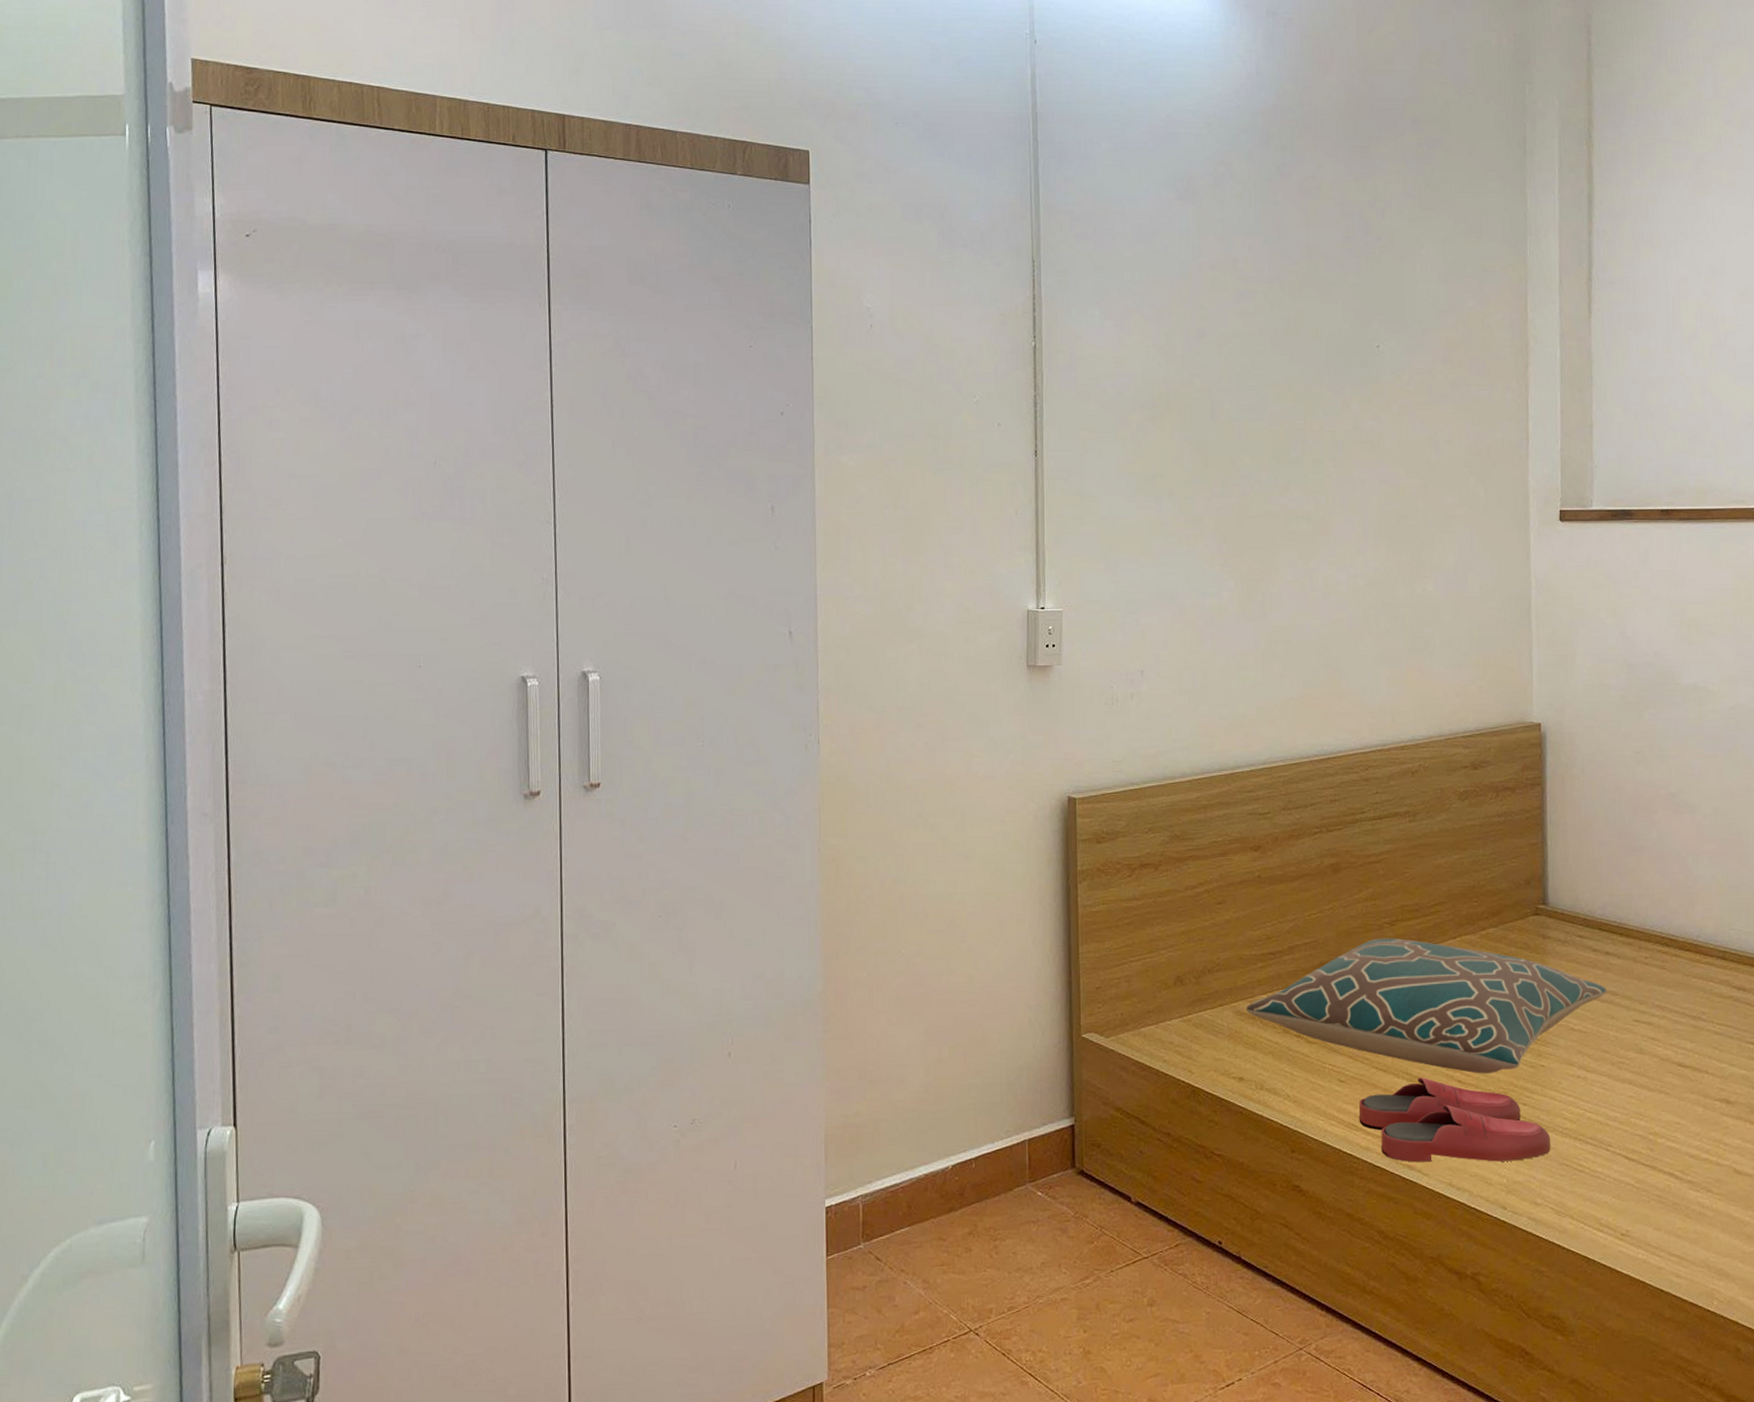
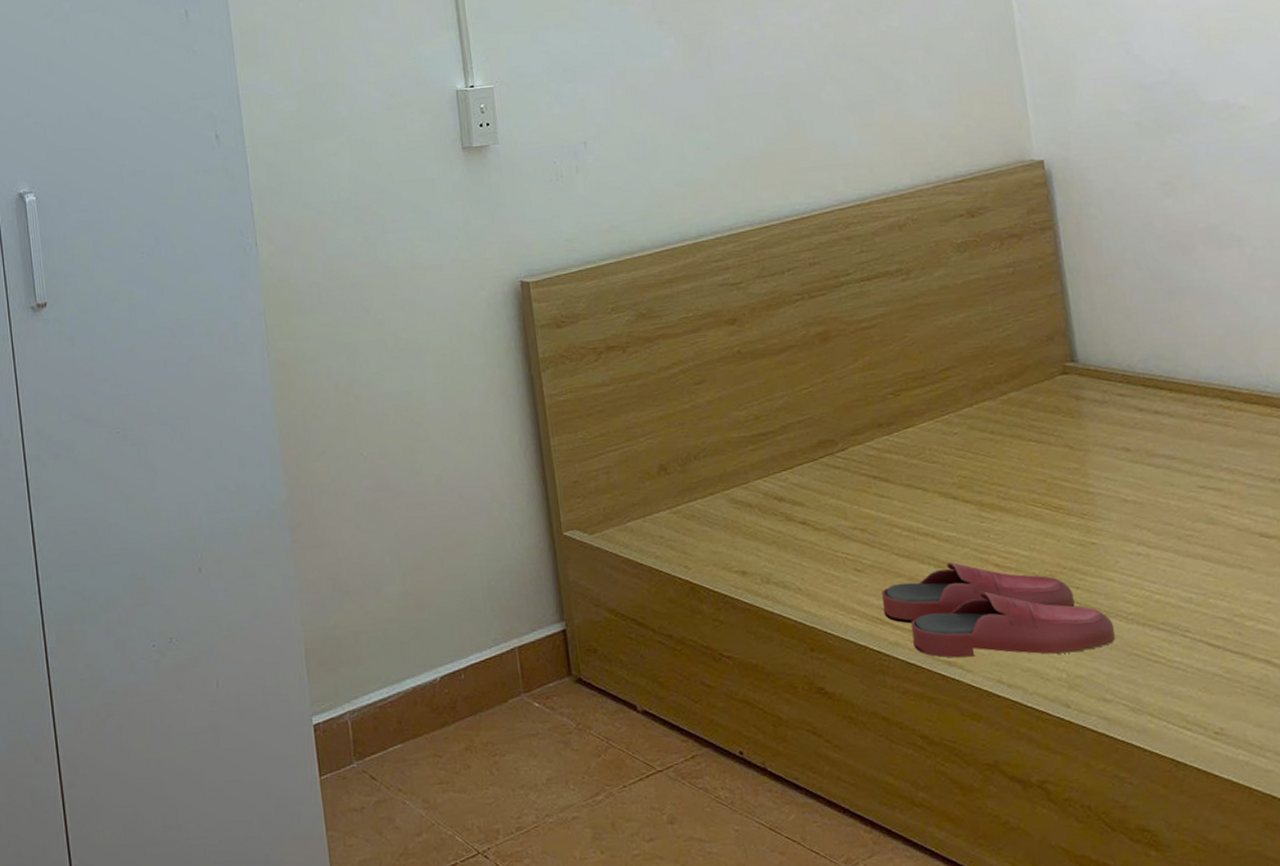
pillow: present [1246,938,1607,1074] -> none [741,409,1162,556]

